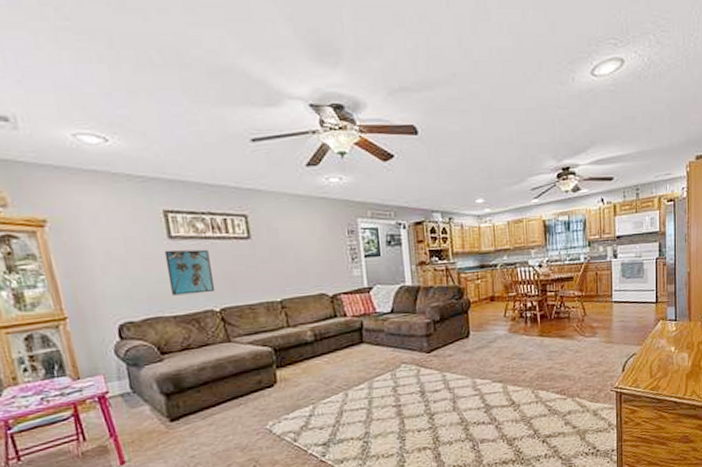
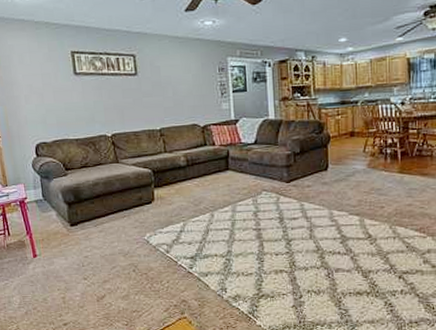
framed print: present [164,249,215,296] -> none [70,84,108,122]

